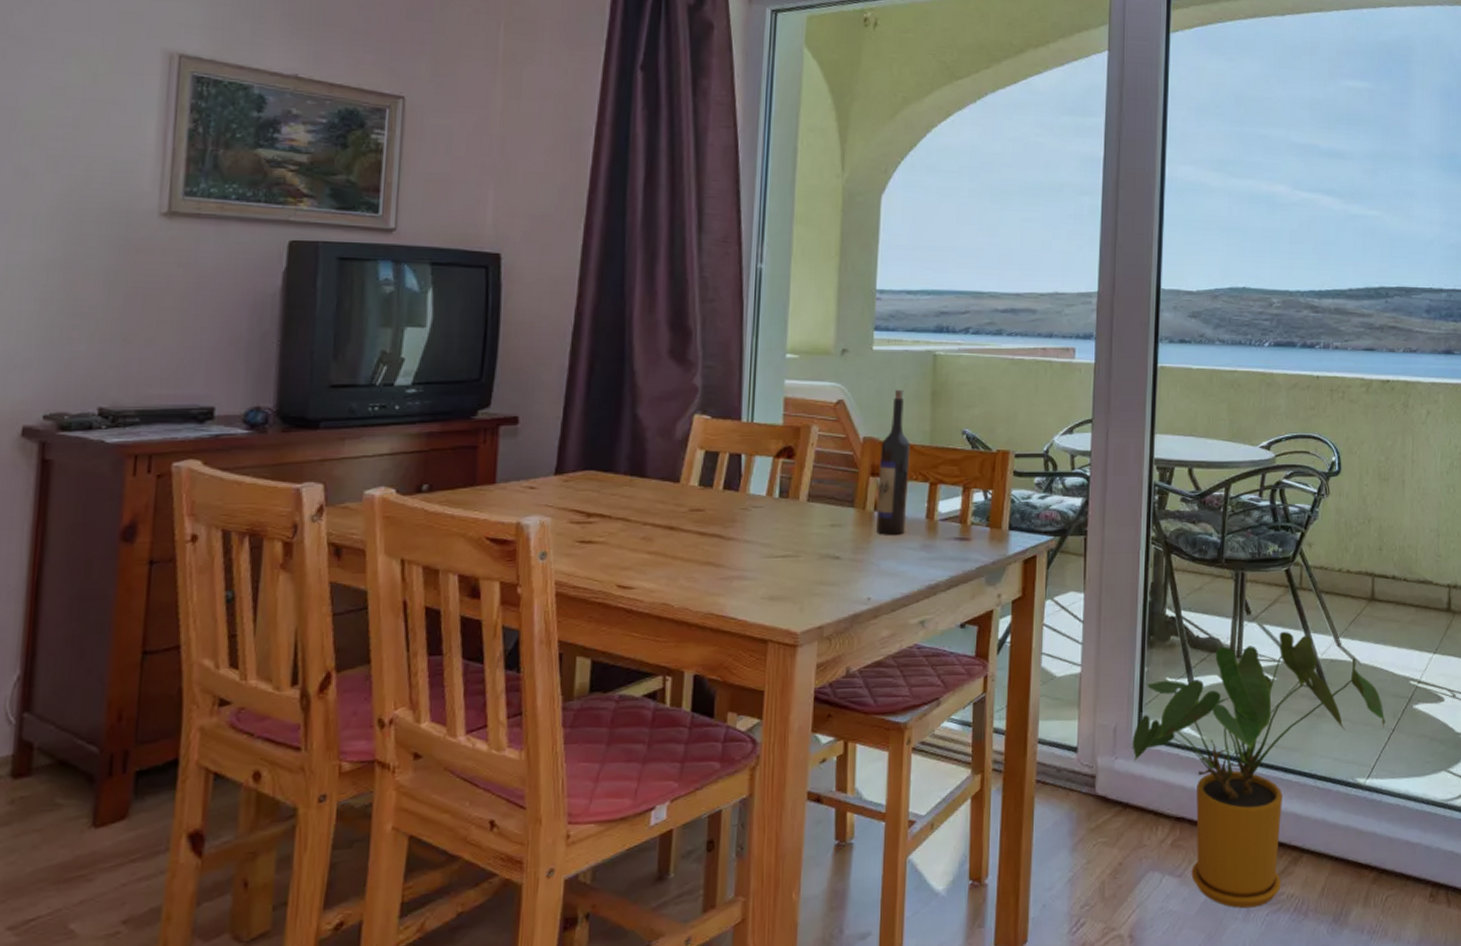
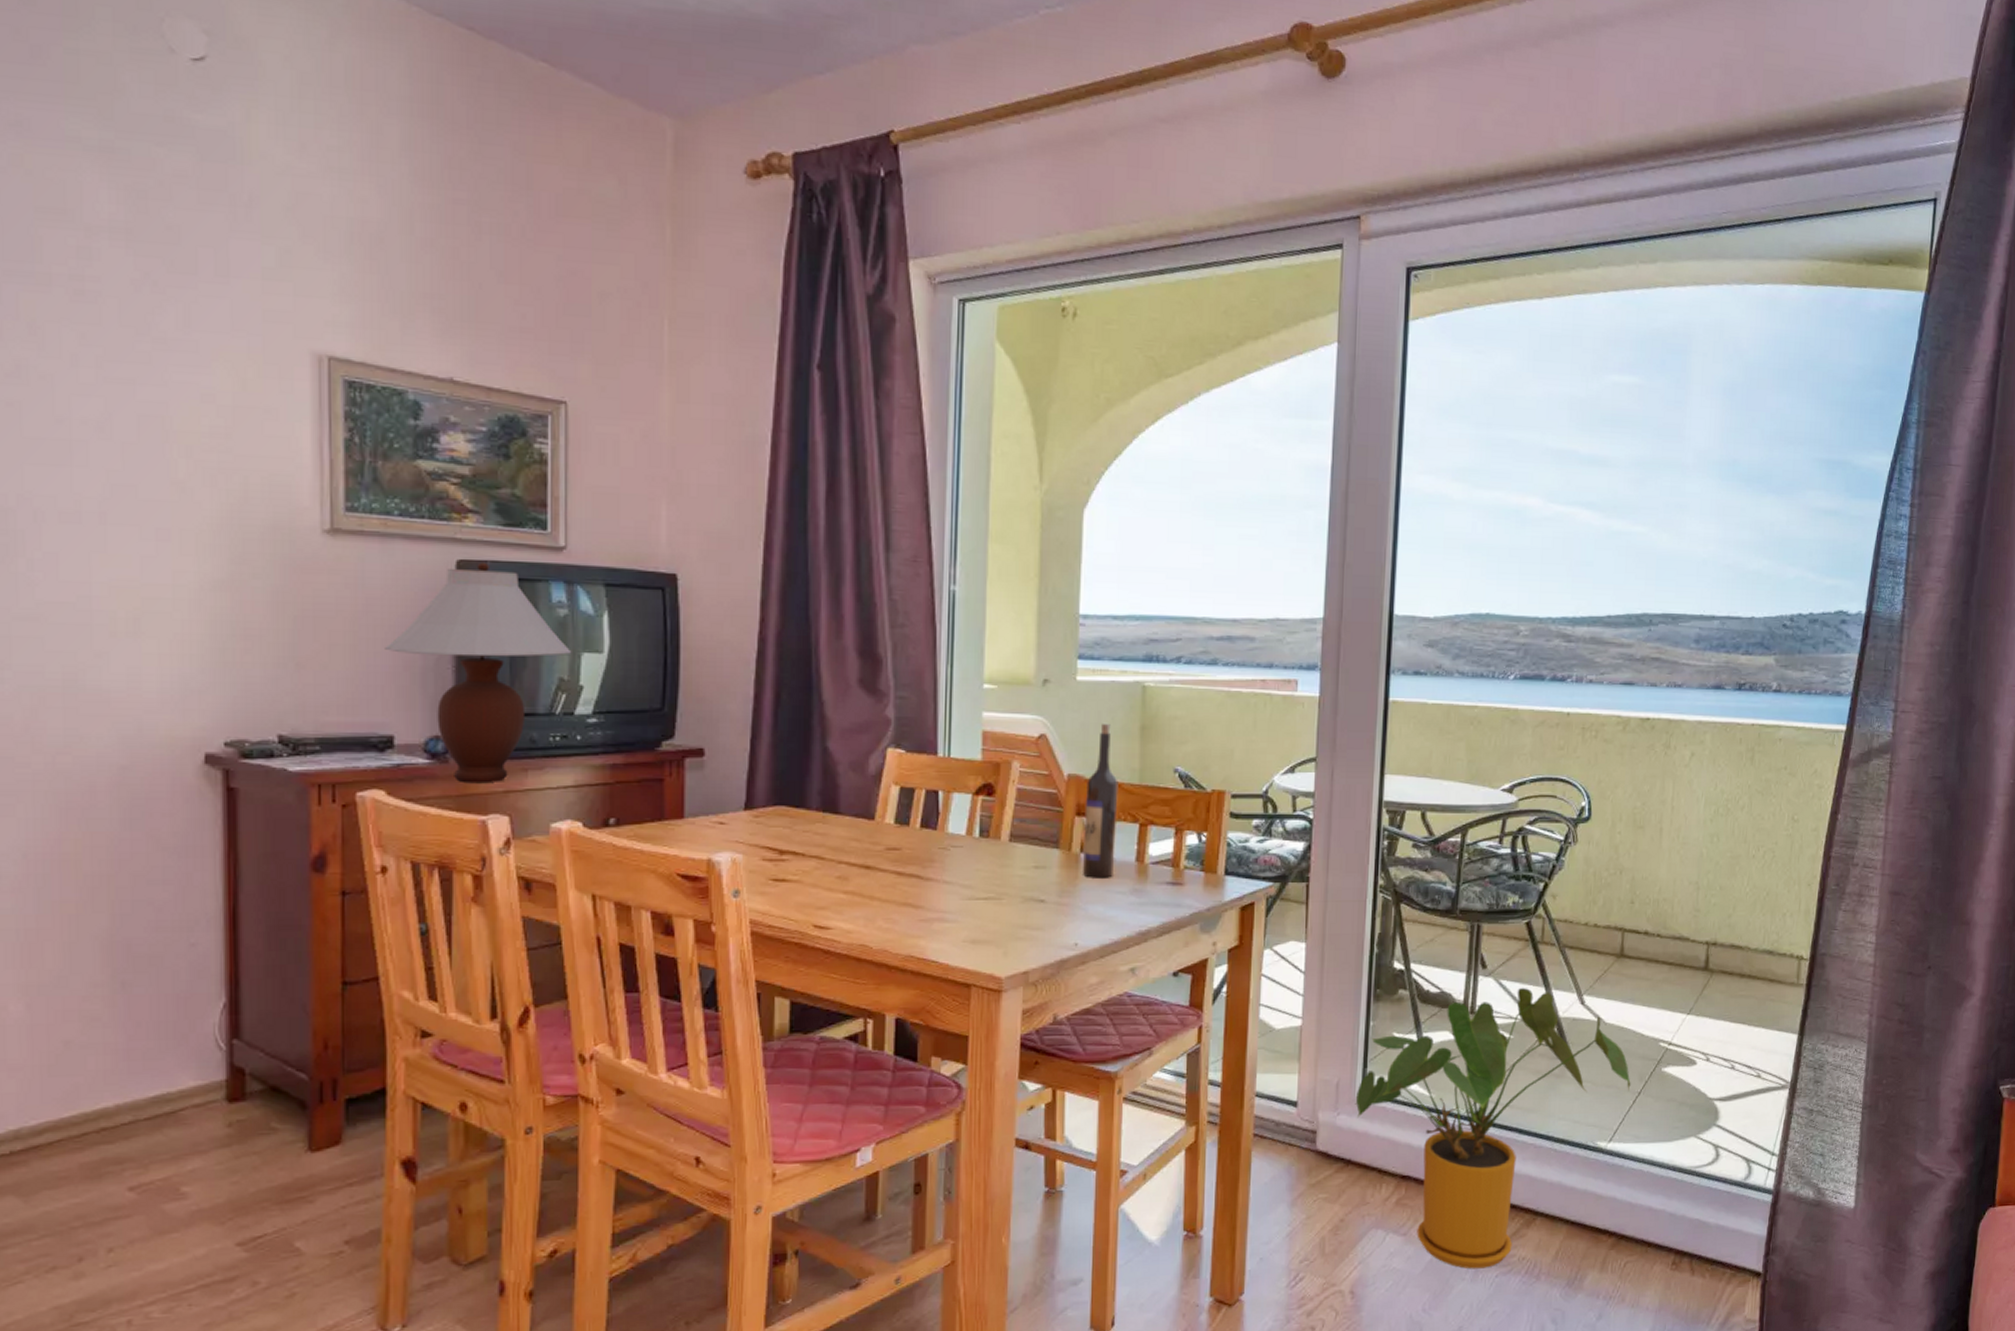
table lamp: none [212,243,396,453] -> present [385,562,572,784]

